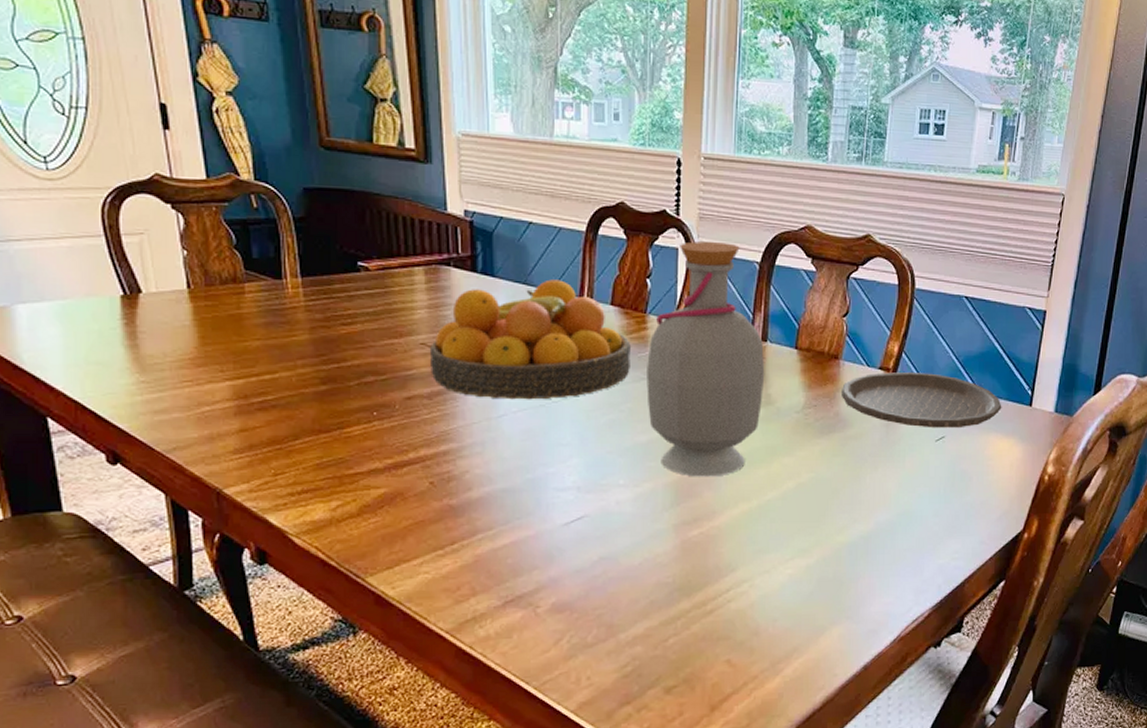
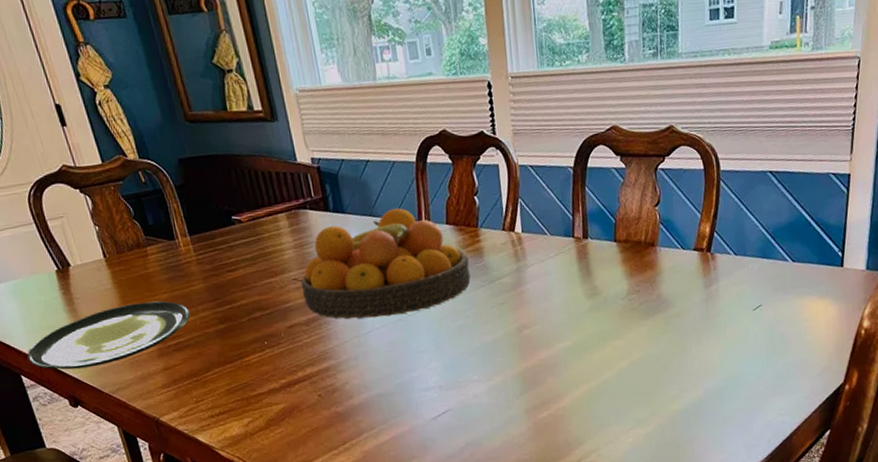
plate: none [61,347,286,418] -> present [27,301,191,370]
bottle: present [646,241,765,477] -> none [484,153,590,366]
plate: present [842,371,1002,428] -> none [661,247,814,299]

